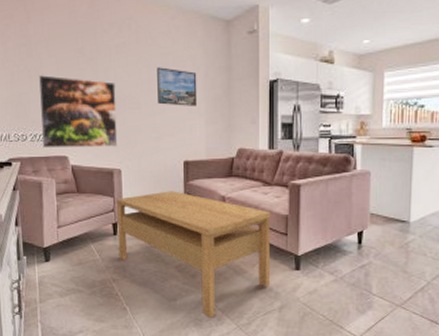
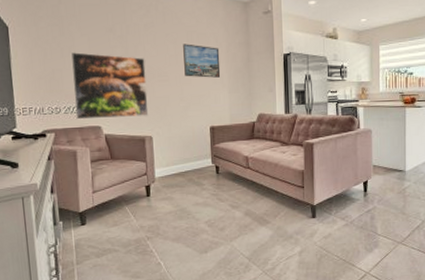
coffee table: present [116,191,271,317] -> none [148,154,290,266]

